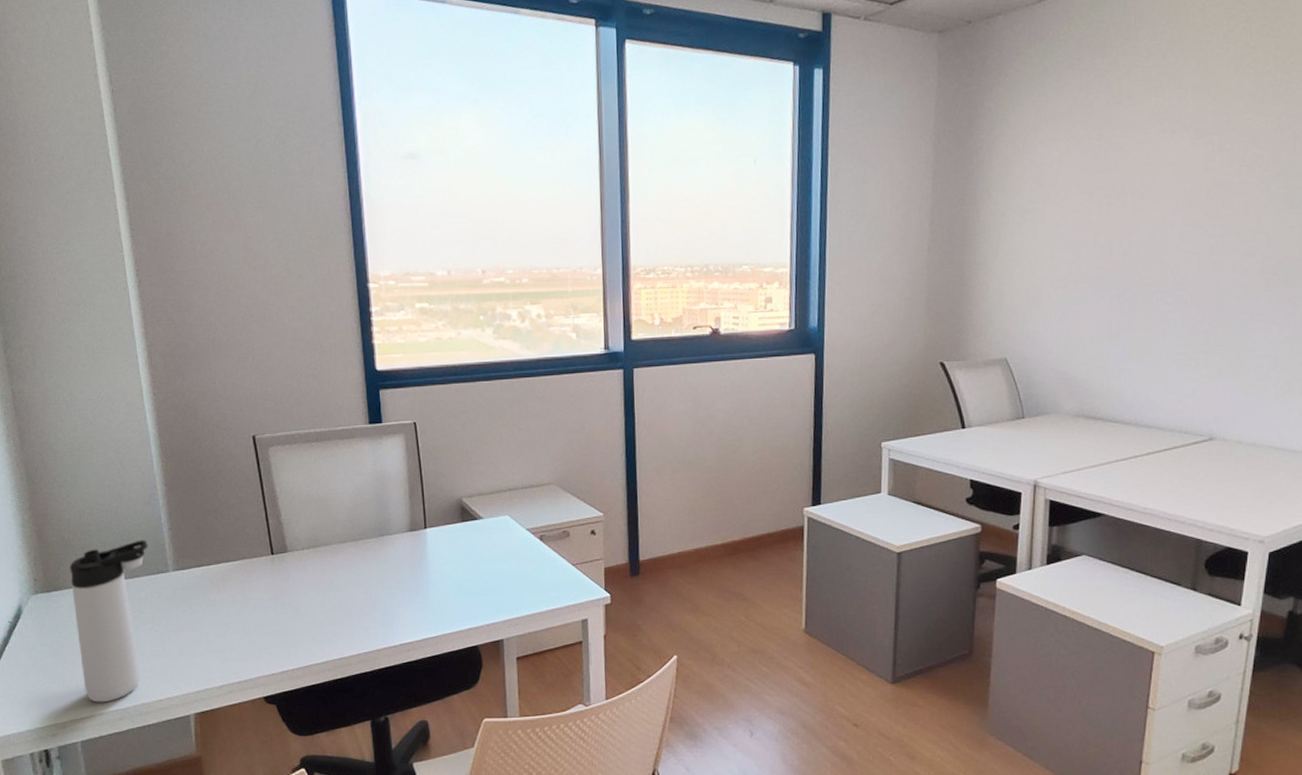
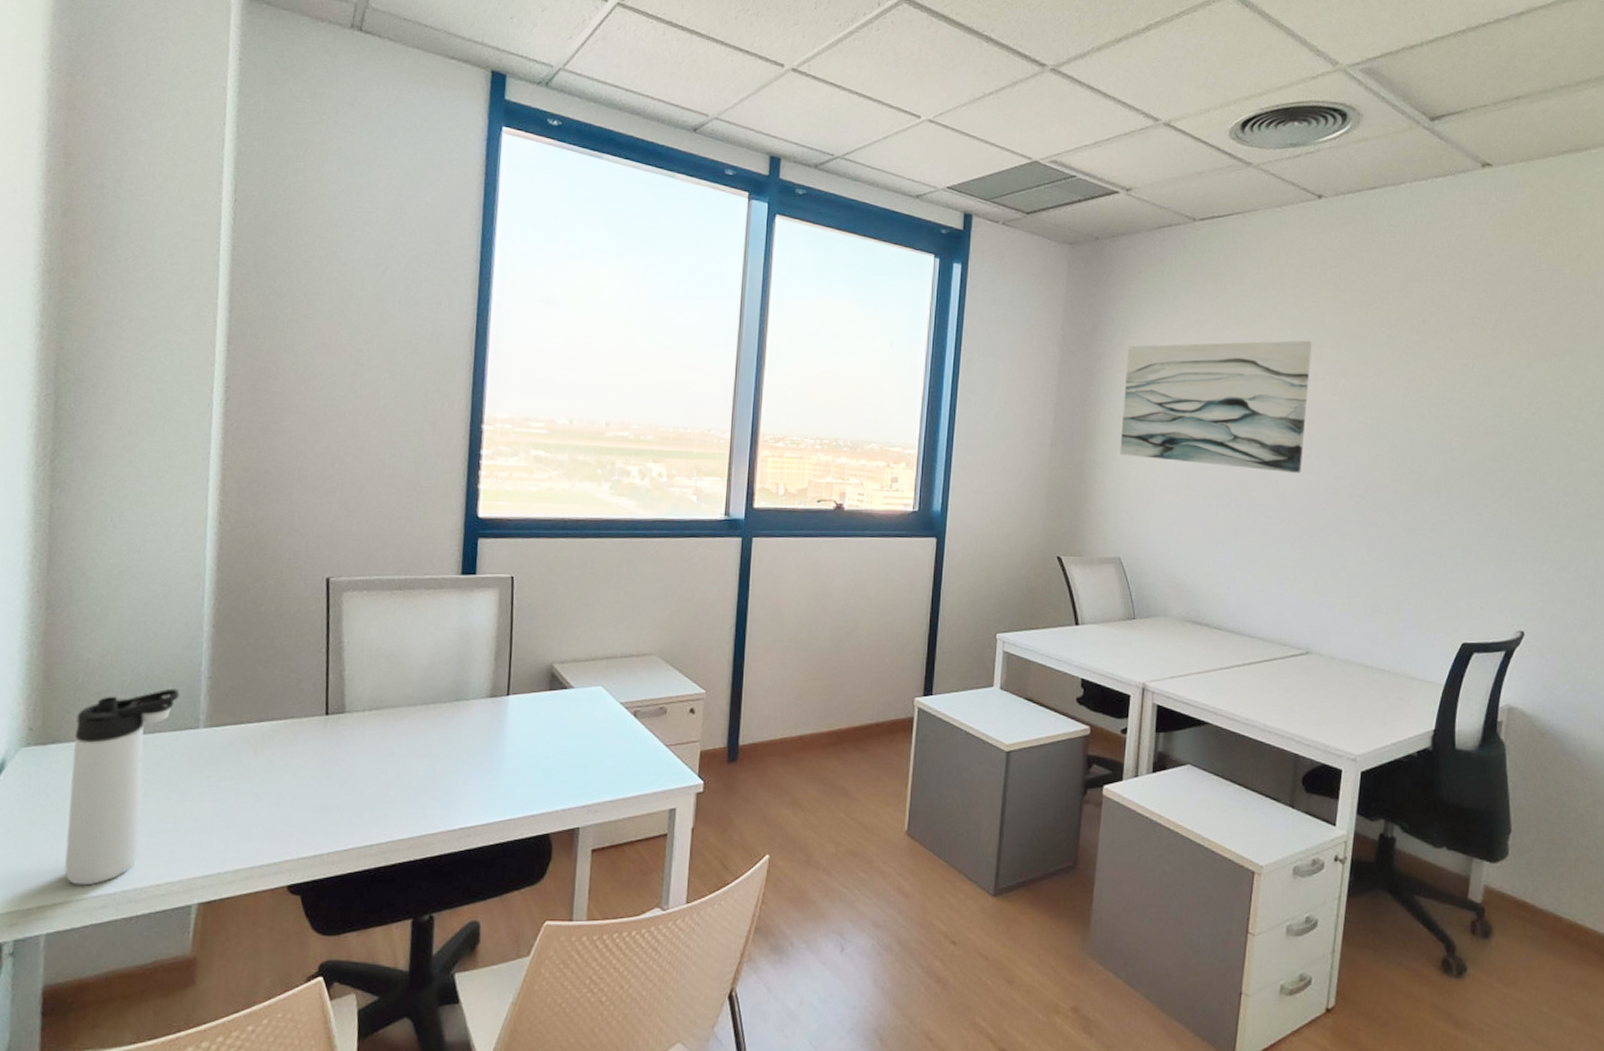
wall art: none [1002,108,1217,255] -> present [1120,340,1312,473]

